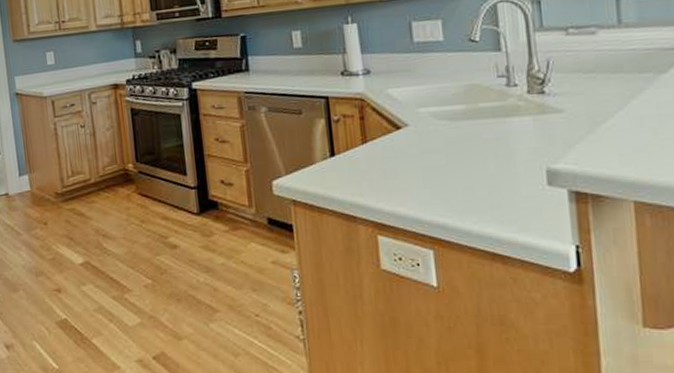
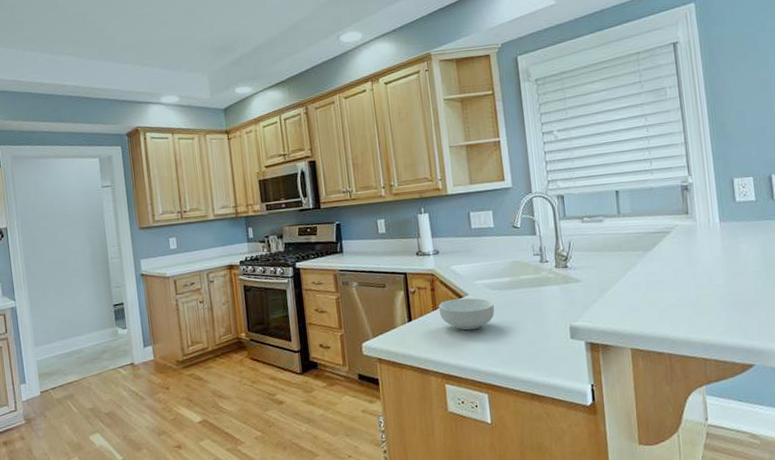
cereal bowl: none [369,129,444,170] -> present [438,298,495,331]

